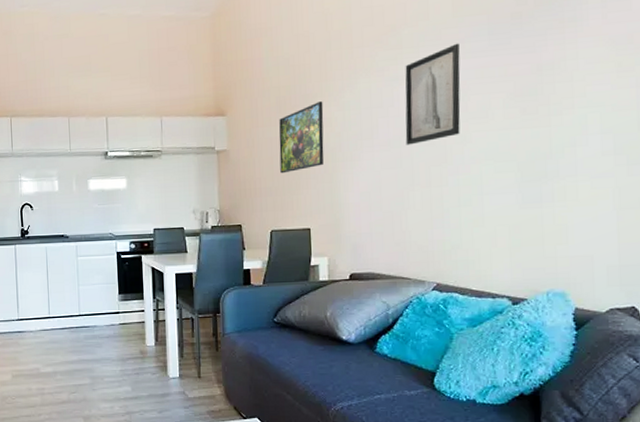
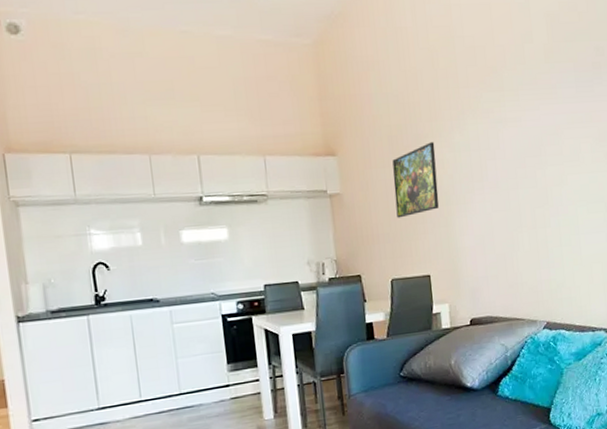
wall art: present [405,43,461,145] -> none [507,88,558,187]

